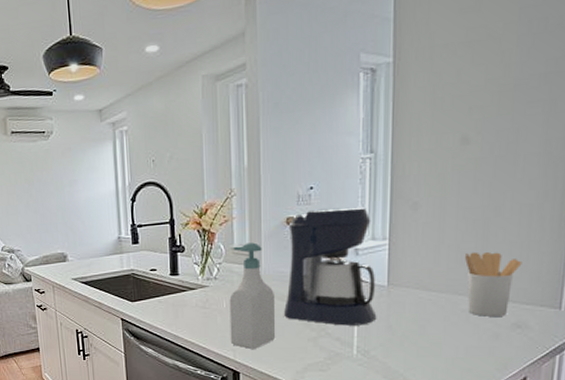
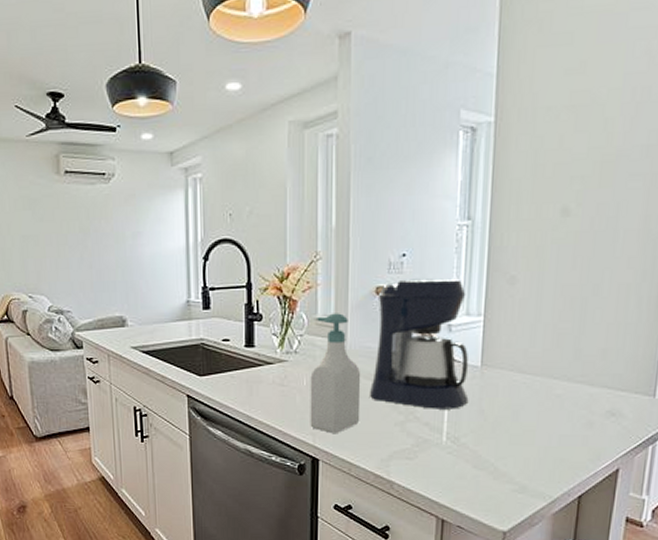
utensil holder: present [465,252,522,317] -> none [561,332,619,403]

